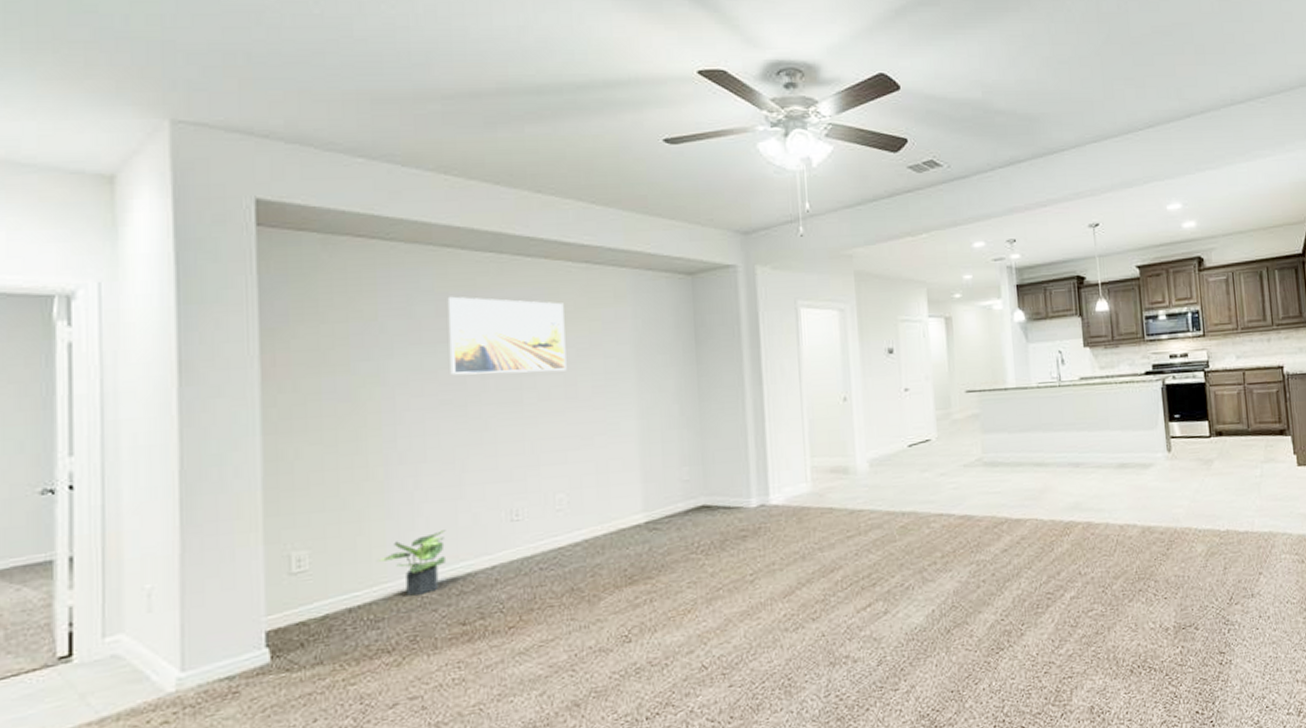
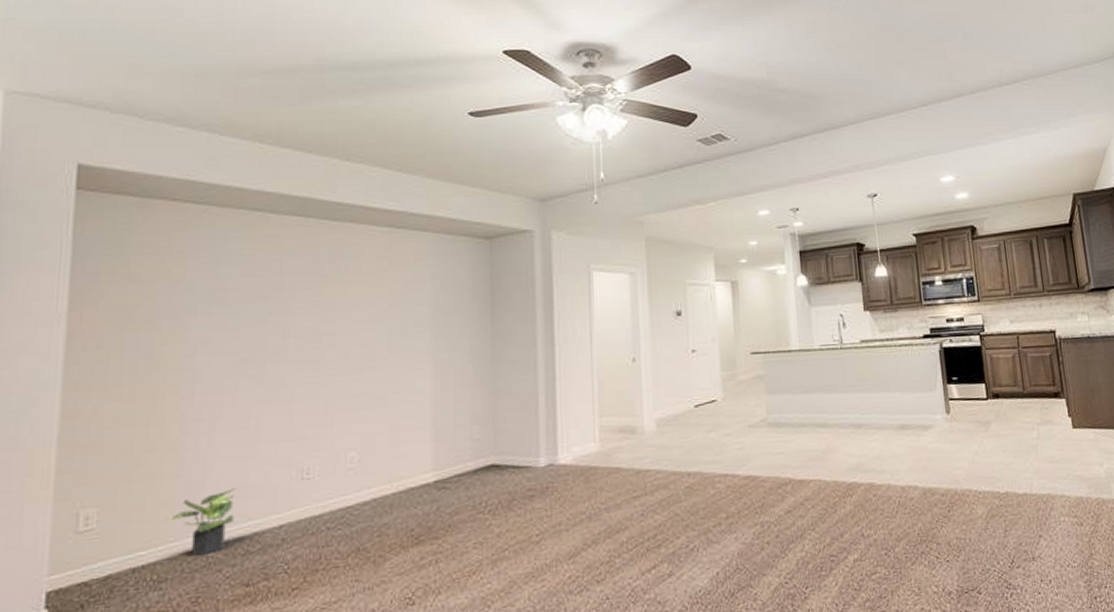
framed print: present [447,296,567,375] -> none [252,257,366,334]

